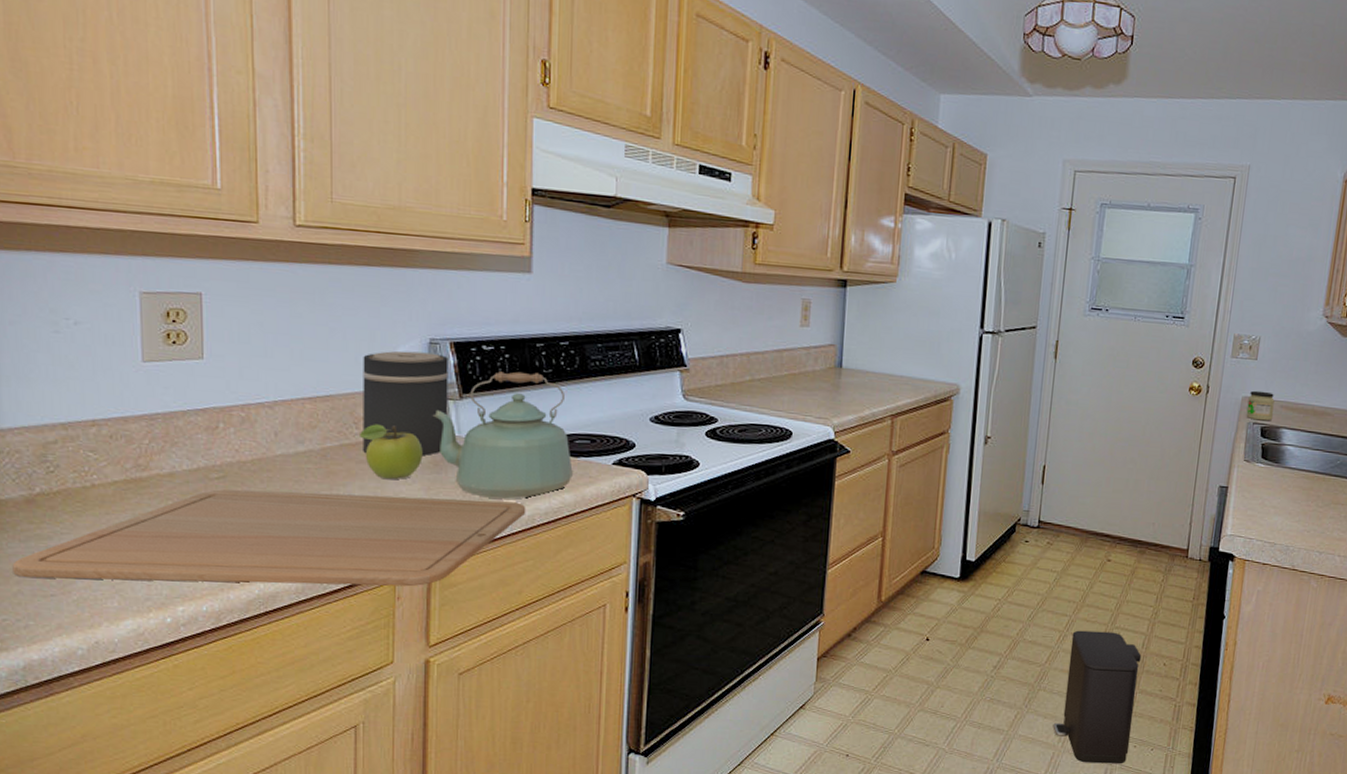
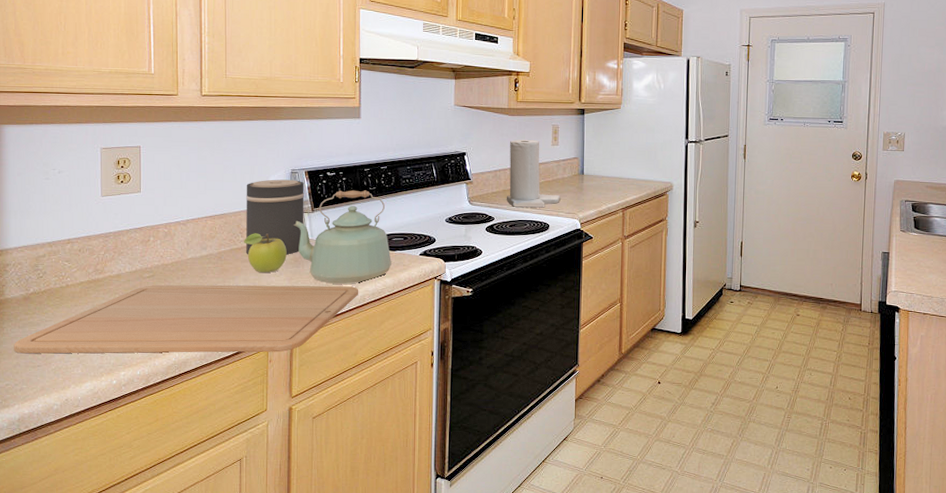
paper towel: none [734,315,809,409] -> present [506,140,561,208]
pedal bin: present [1053,630,1142,764] -> none [762,372,830,483]
jar: present [1246,390,1275,421] -> none [899,175,921,199]

